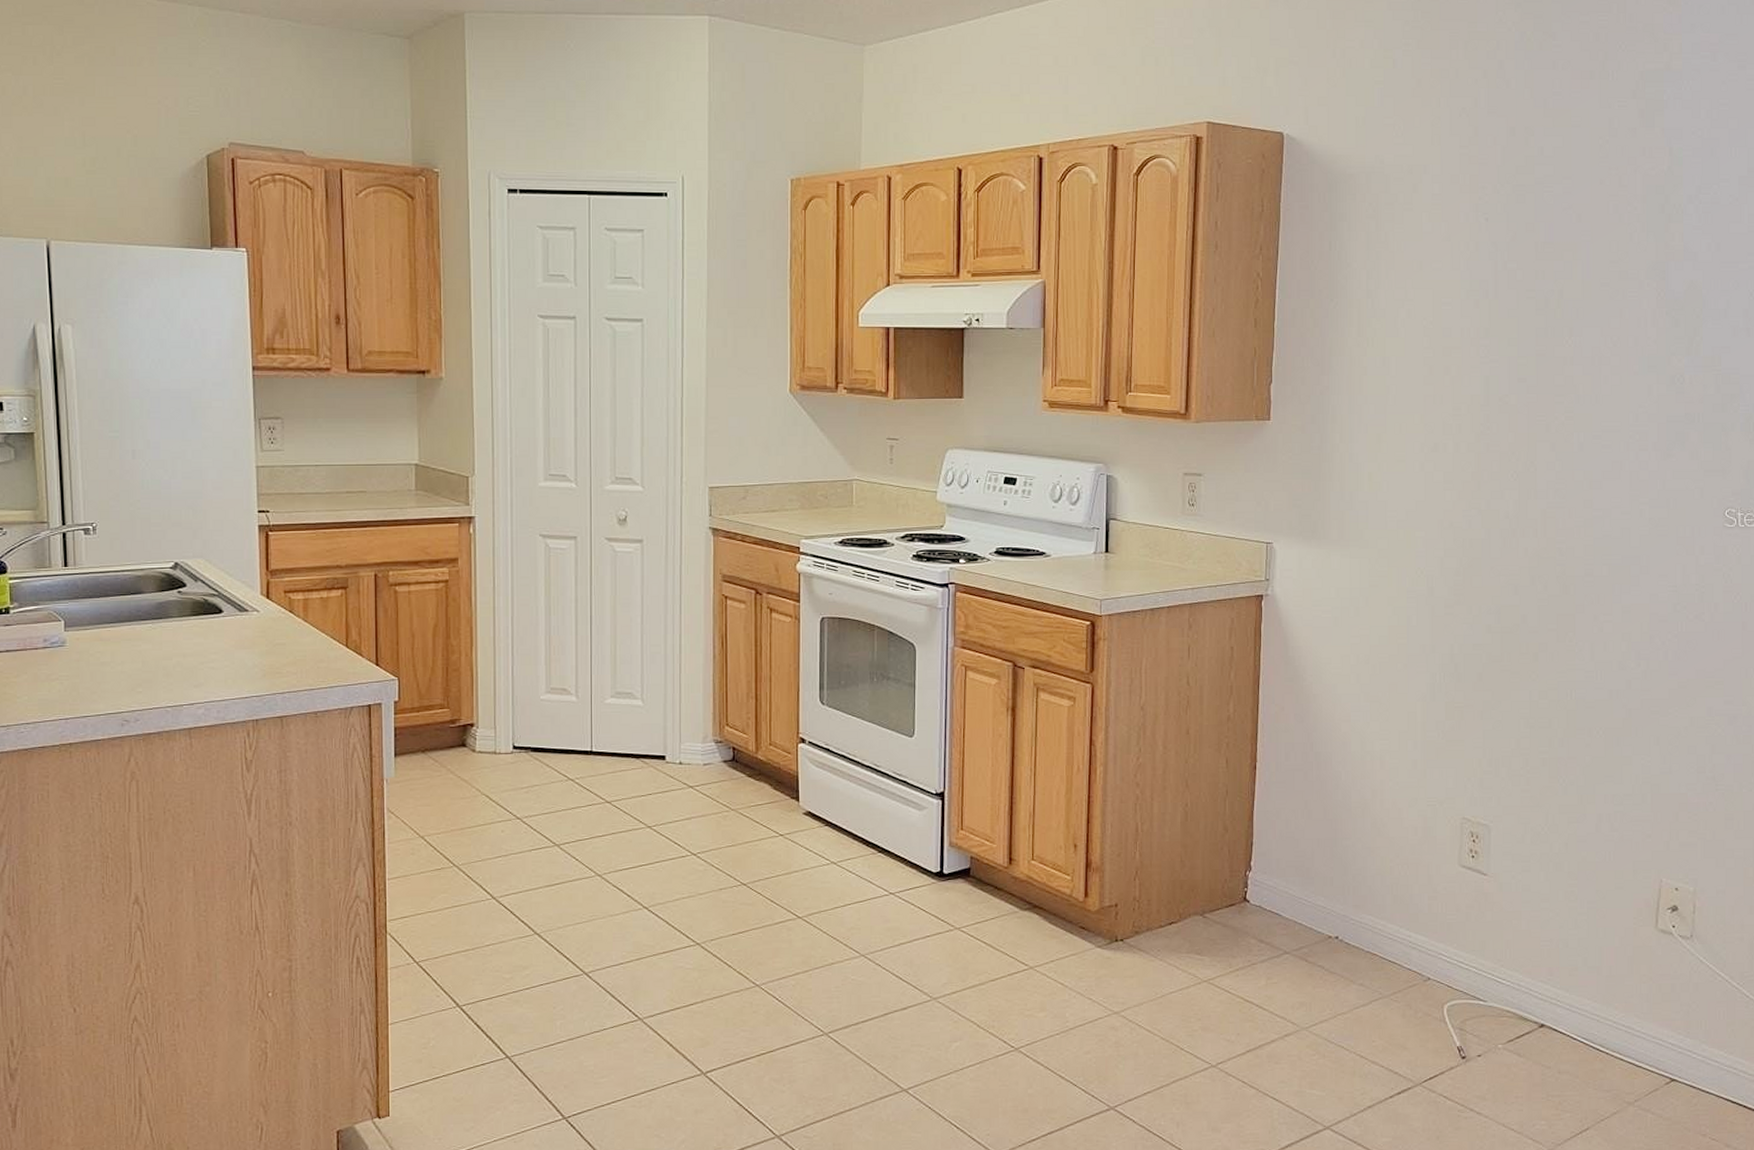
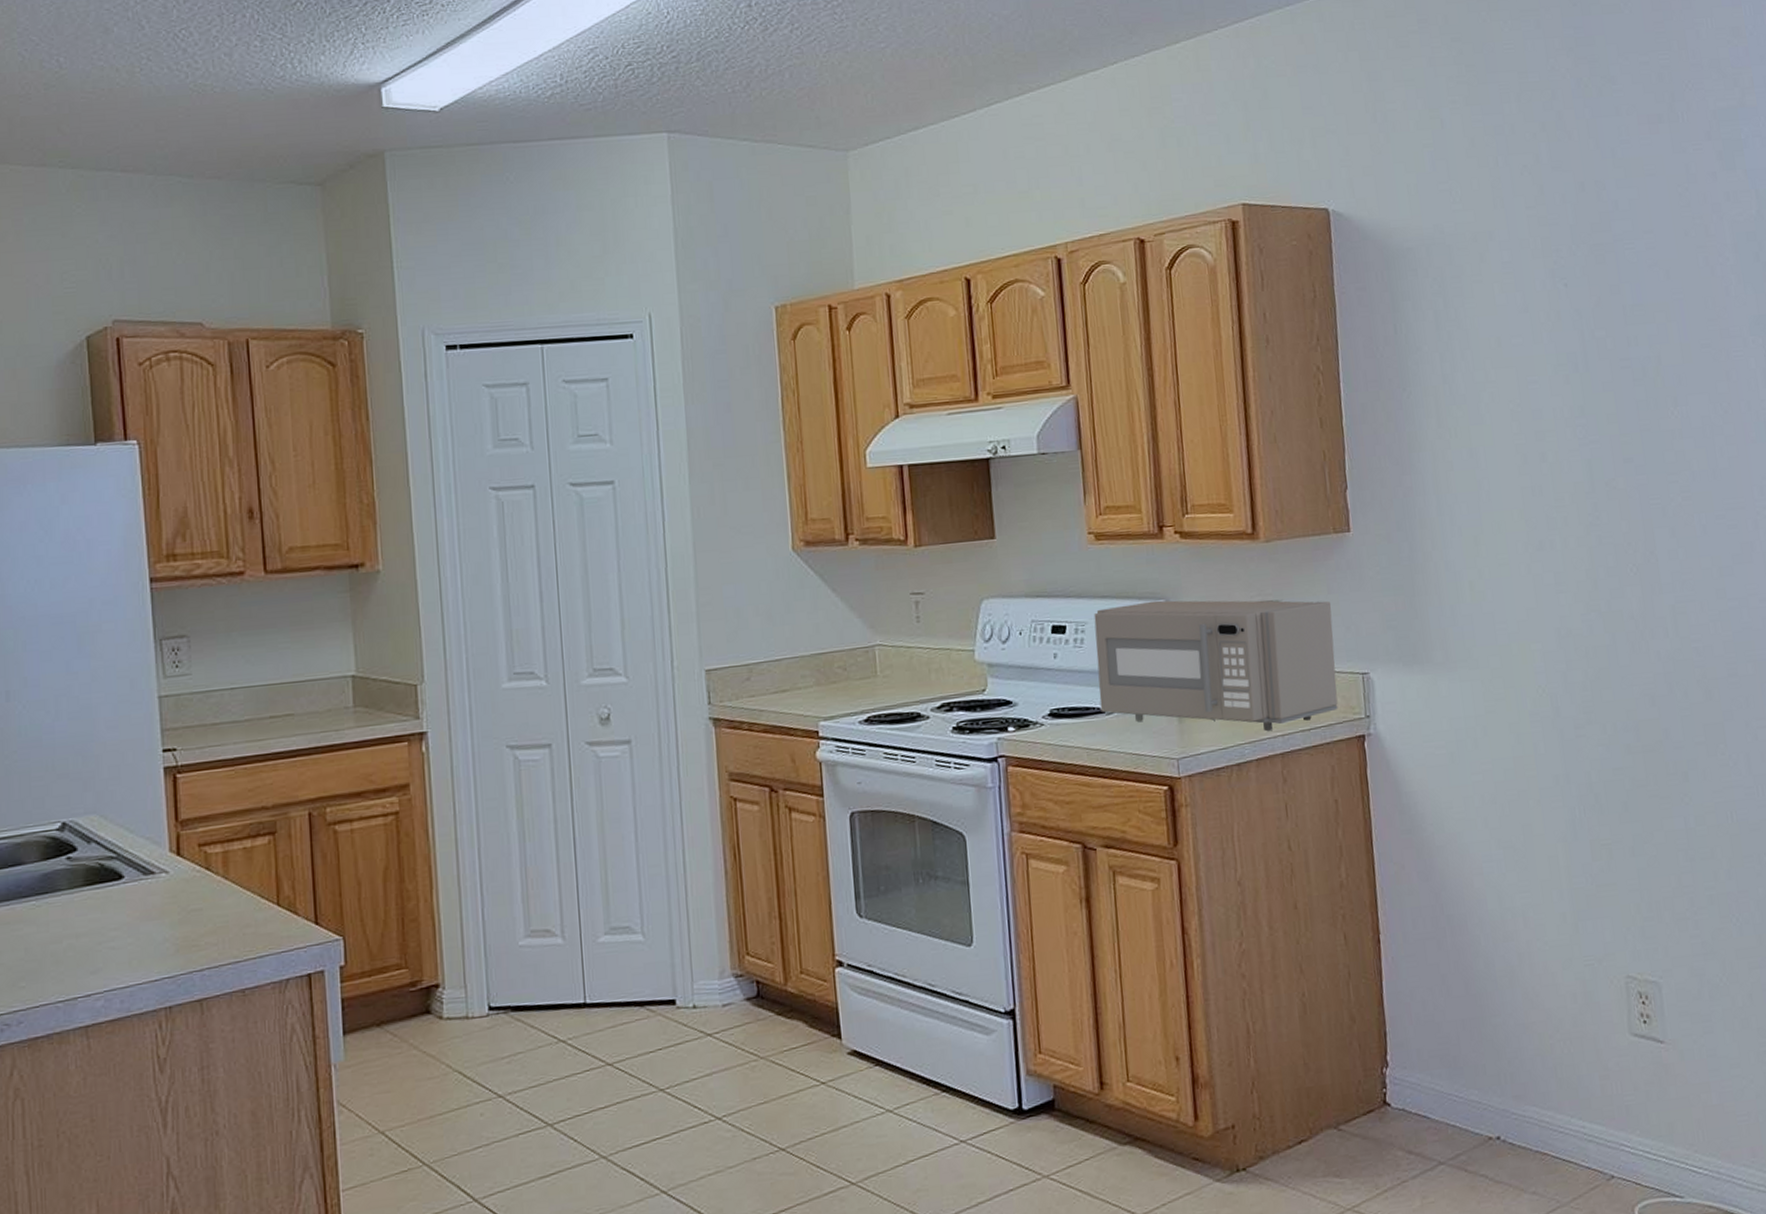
microwave: none [1039,464,1247,583] -> present [1093,600,1338,731]

